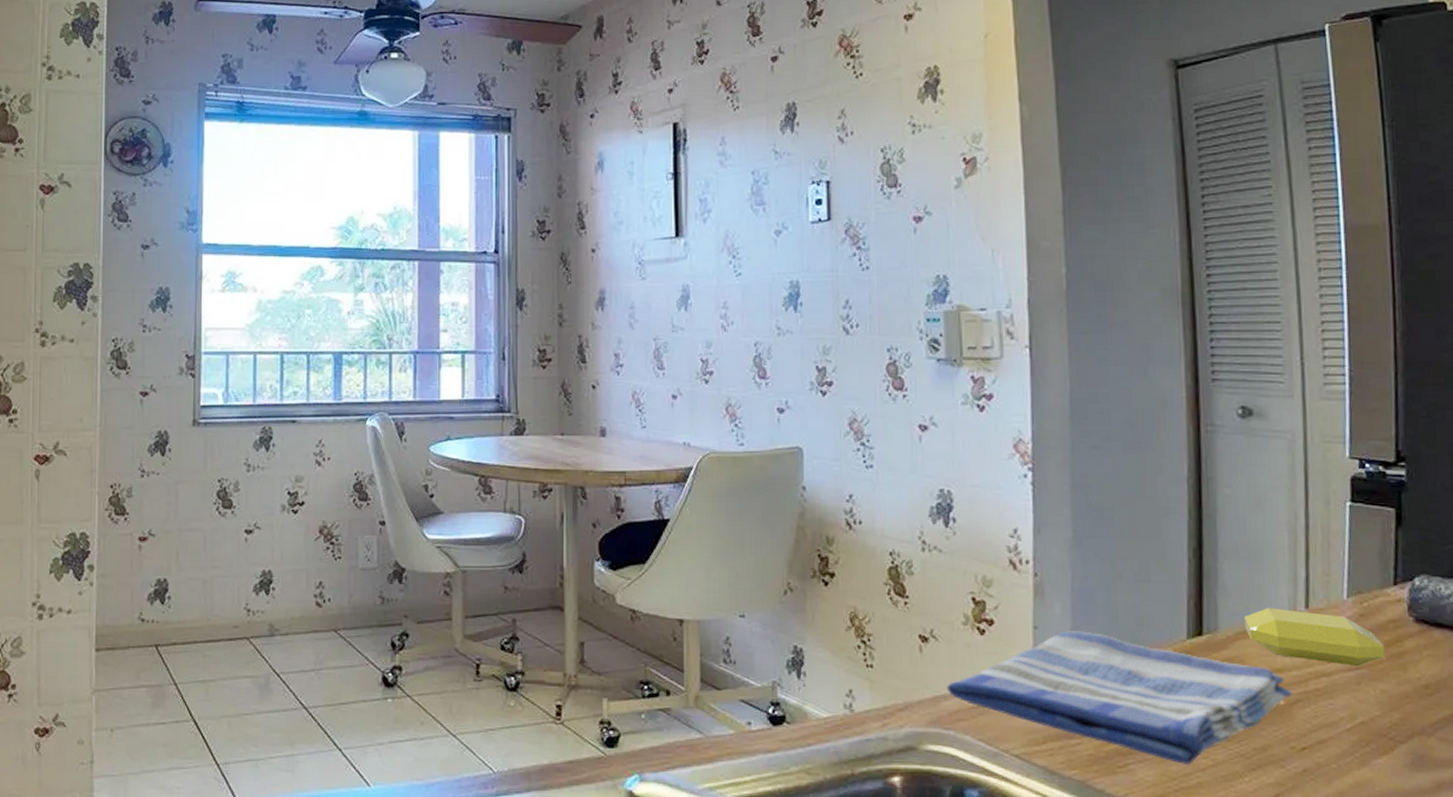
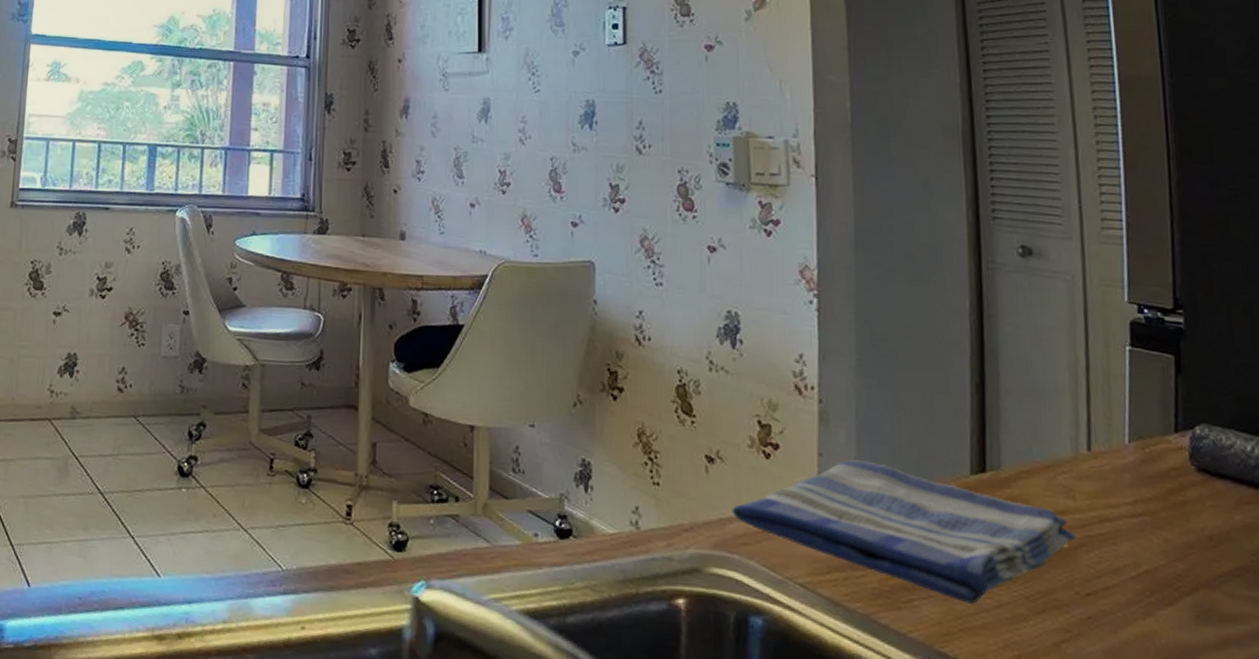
soap bar: present [1244,607,1386,667] -> none [1027,448,1169,514]

